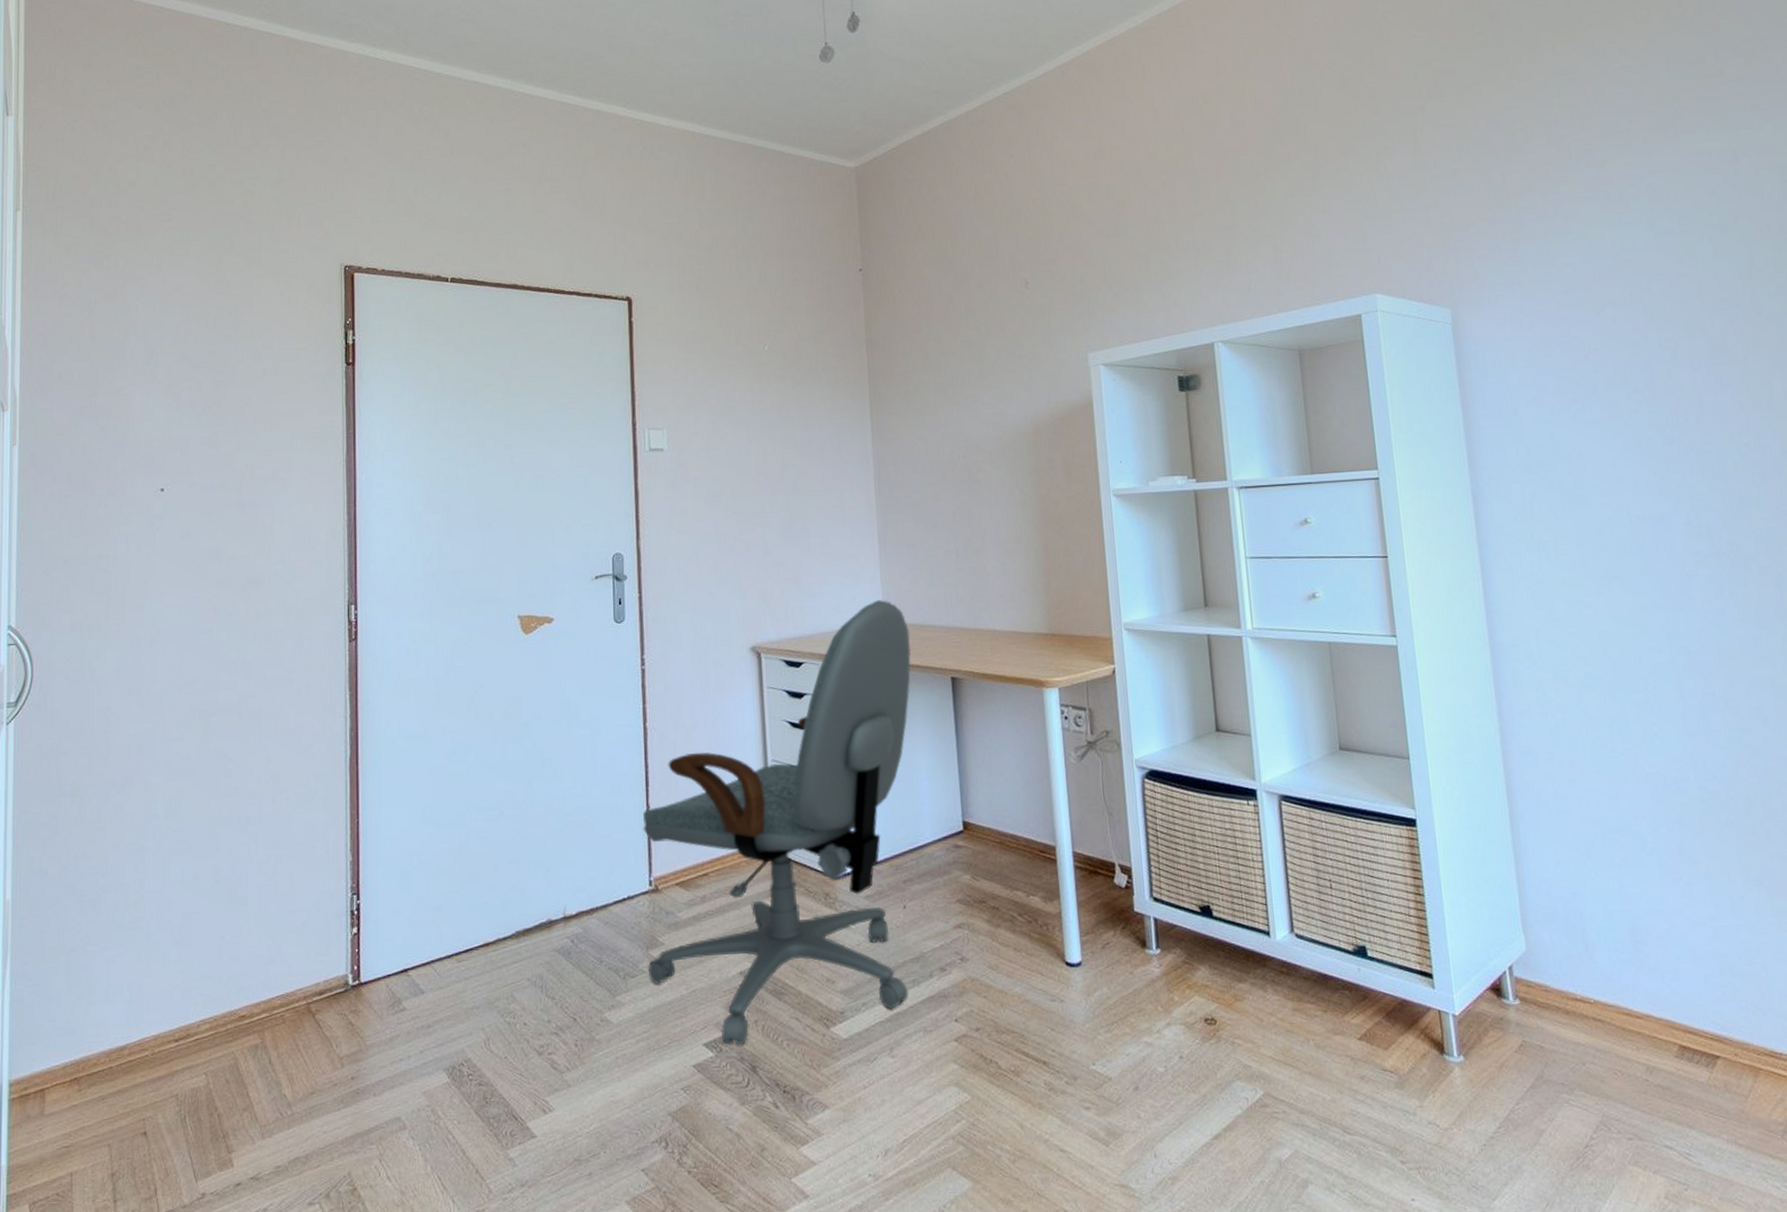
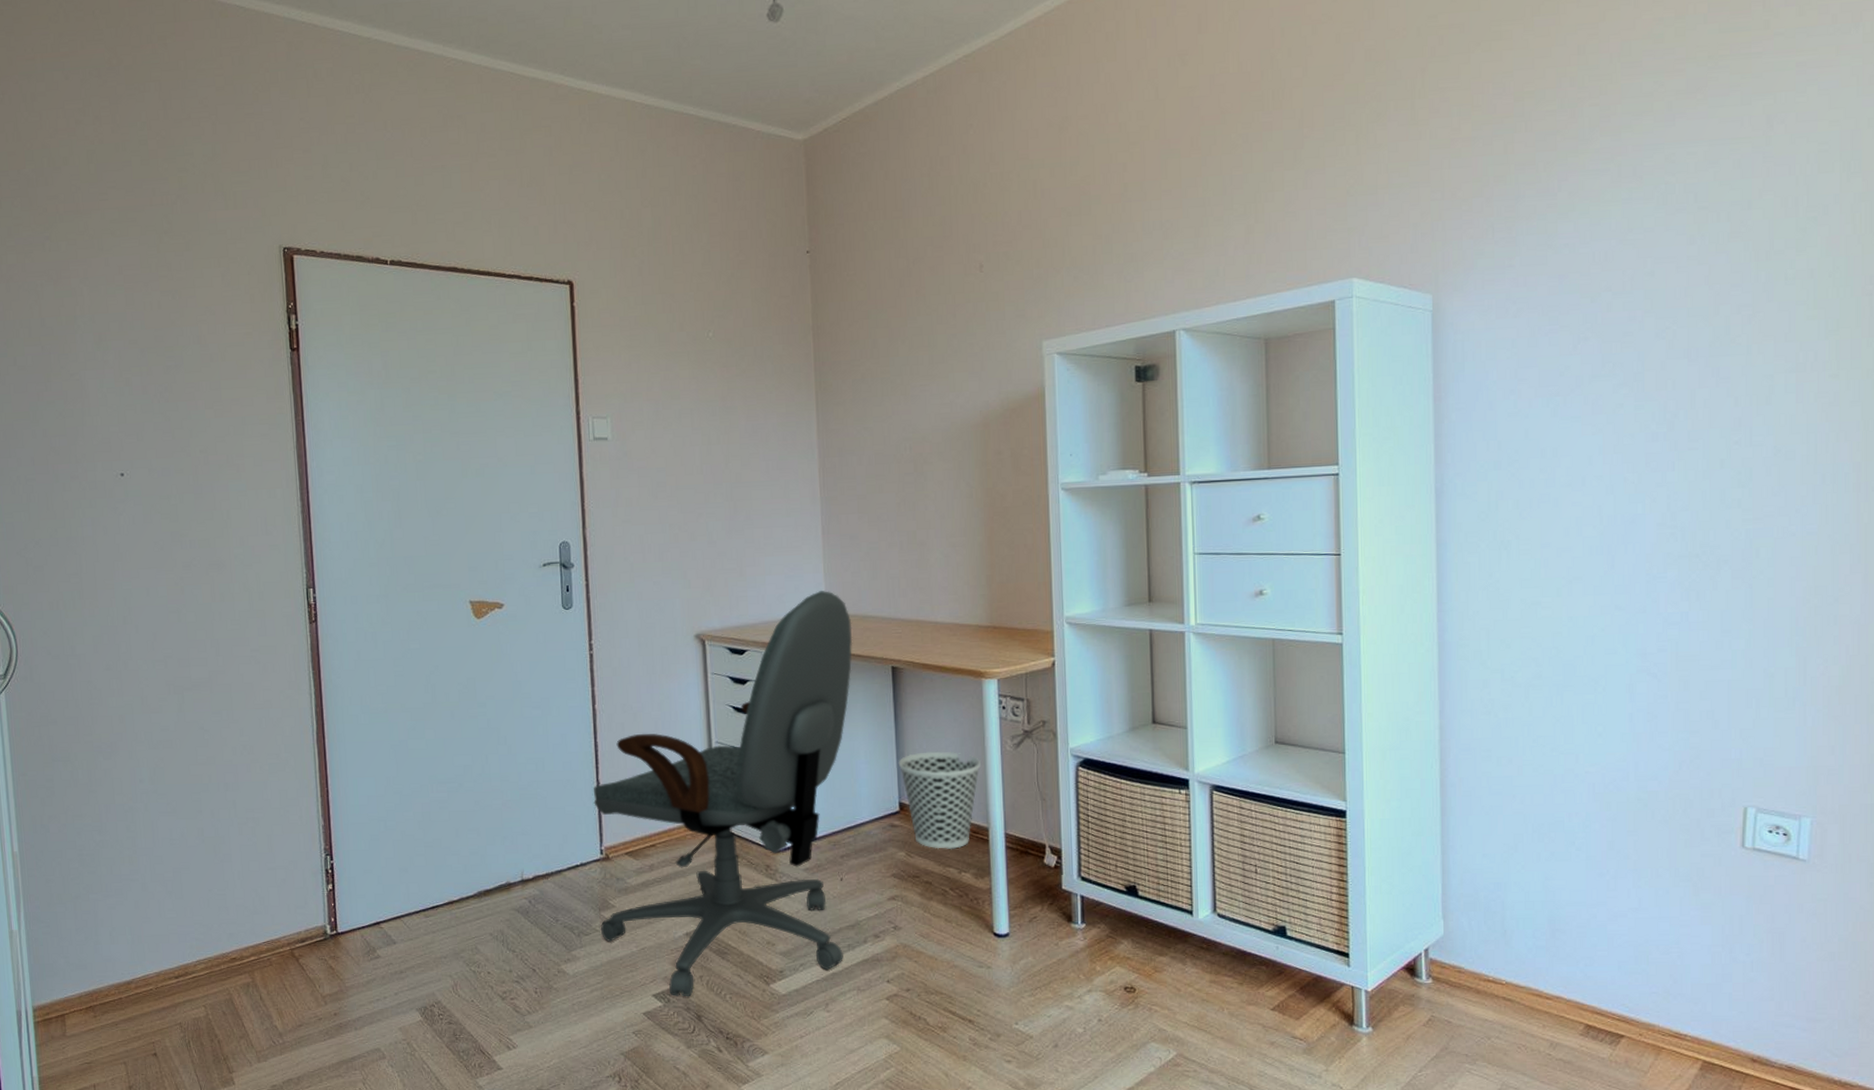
wastebasket: none [960,765,1045,872] -> present [898,751,981,850]

